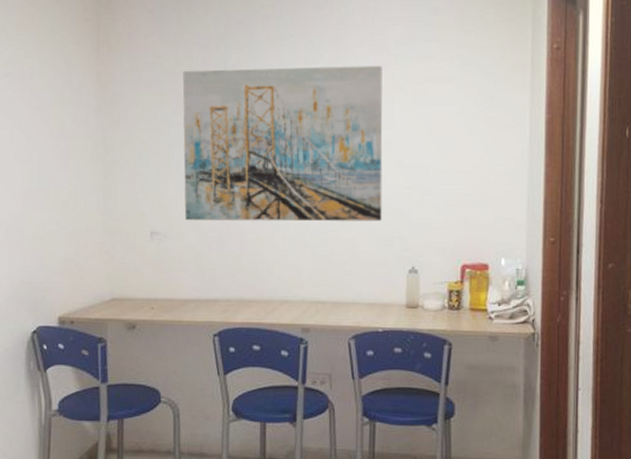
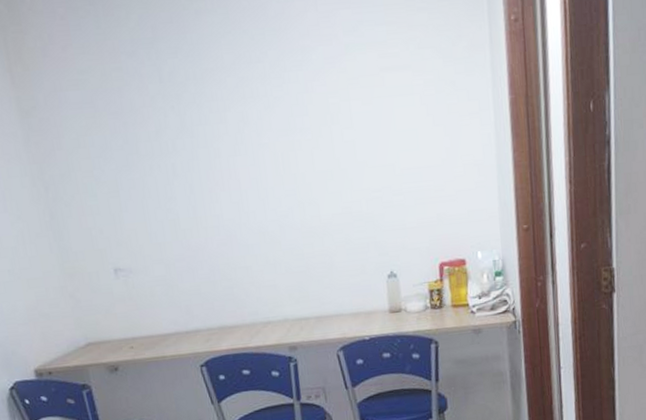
wall art: present [182,65,383,222] -> none [114,57,354,252]

